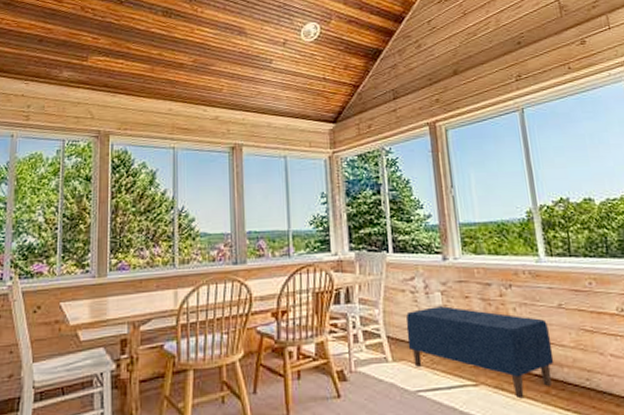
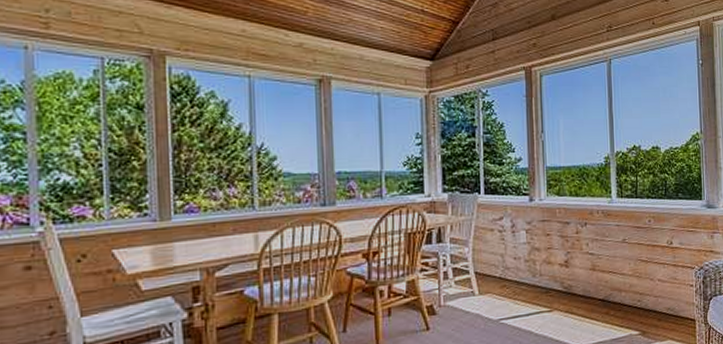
bench: present [406,306,554,399] -> none [493,243,615,320]

